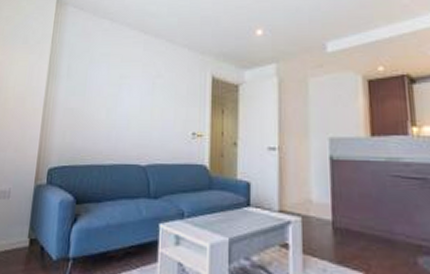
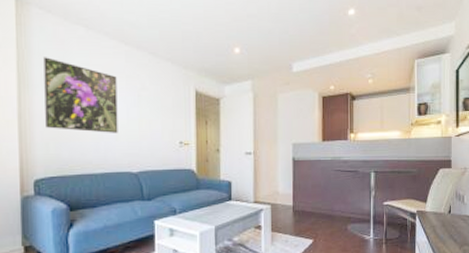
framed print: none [65,49,134,122] -> present [43,57,118,133]

